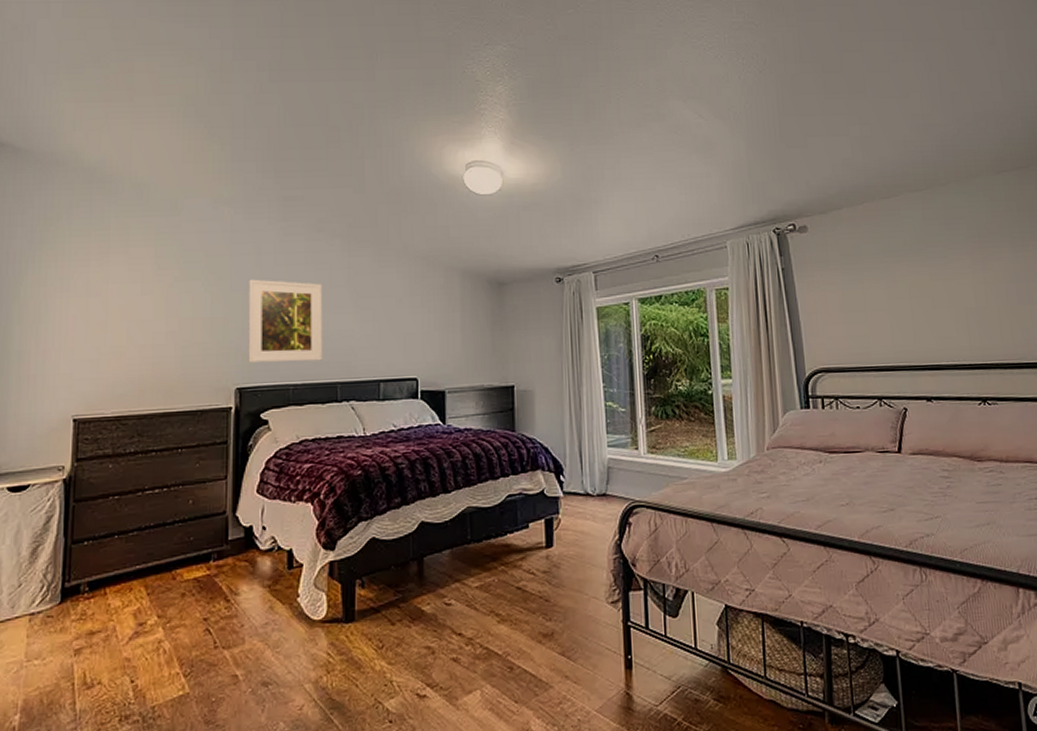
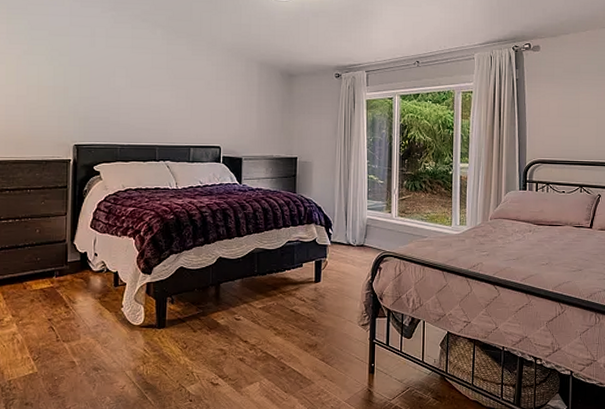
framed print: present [248,279,323,363] -> none [84,57,146,127]

